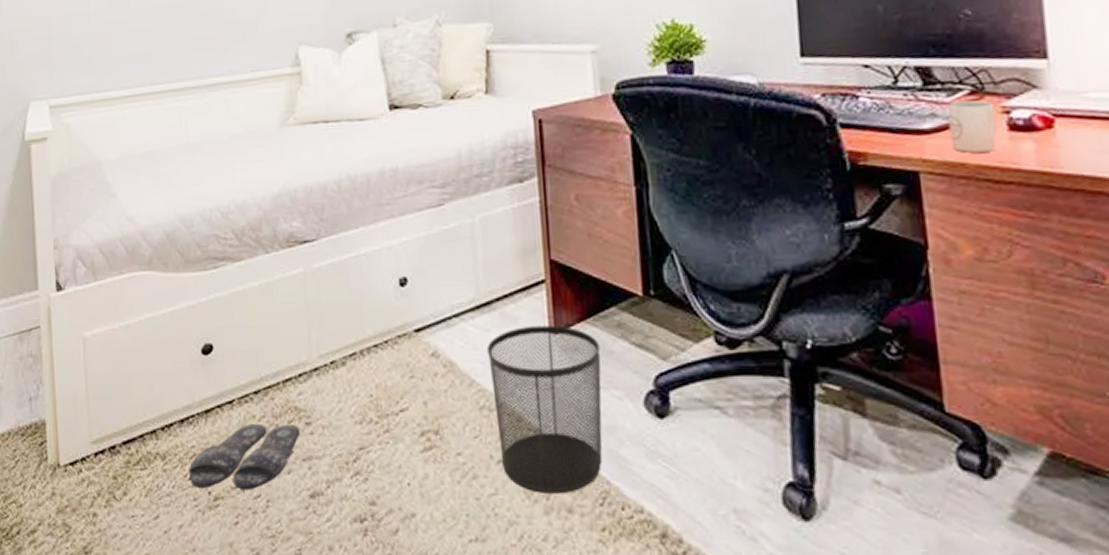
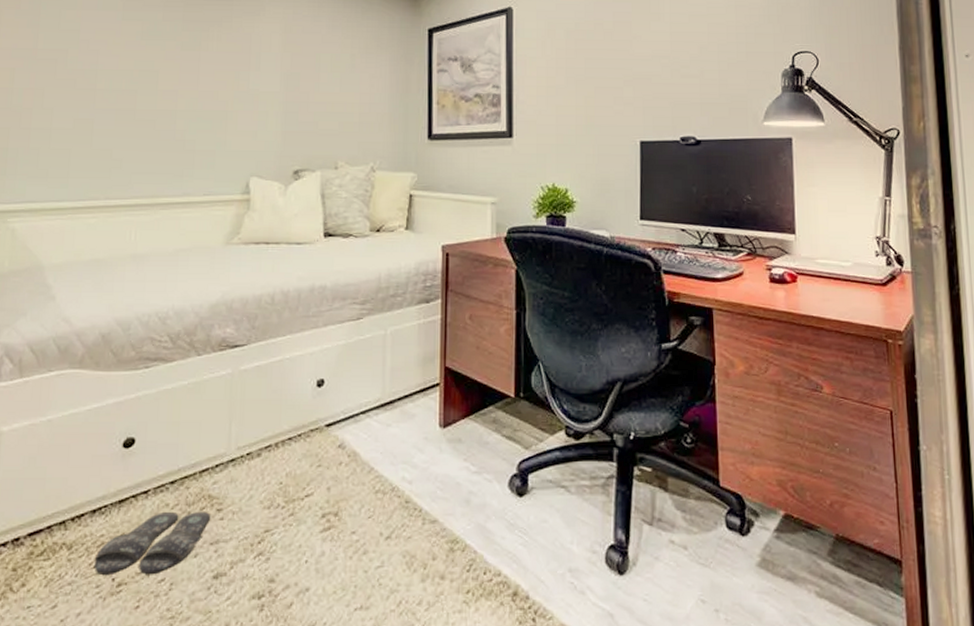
waste bin: present [486,325,603,494] -> none [386,421,478,564]
mug: present [948,100,997,153] -> none [733,260,762,296]

